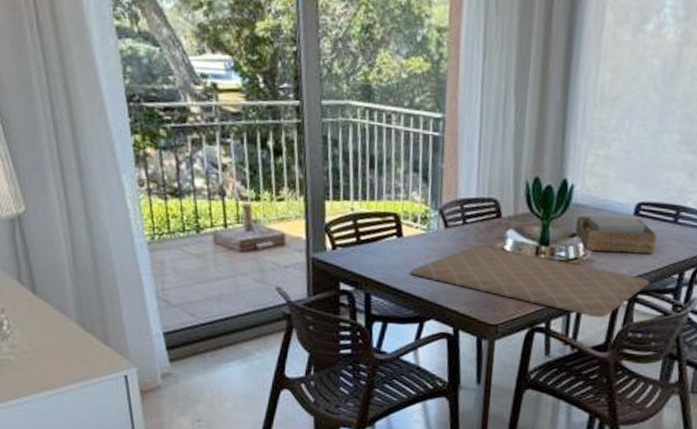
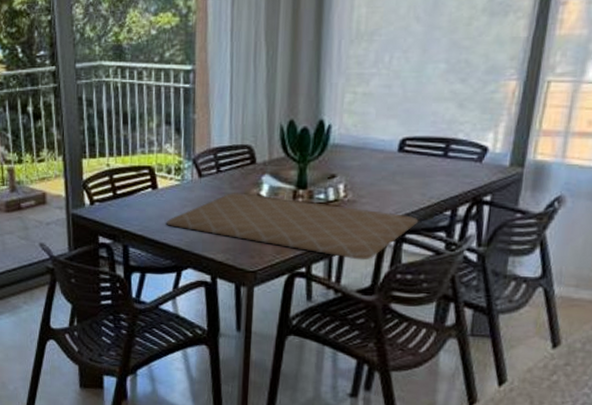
napkin holder: present [575,215,657,254] -> none [335,153,425,192]

